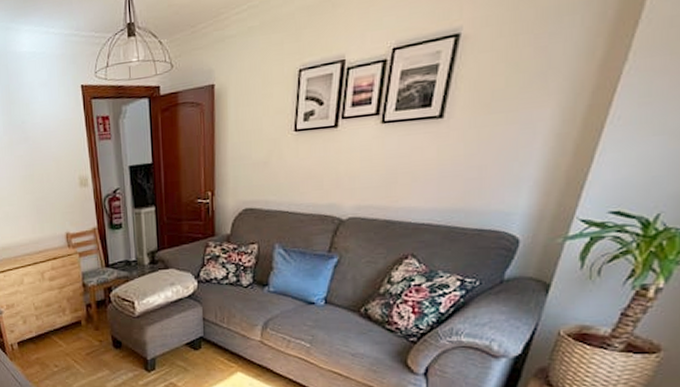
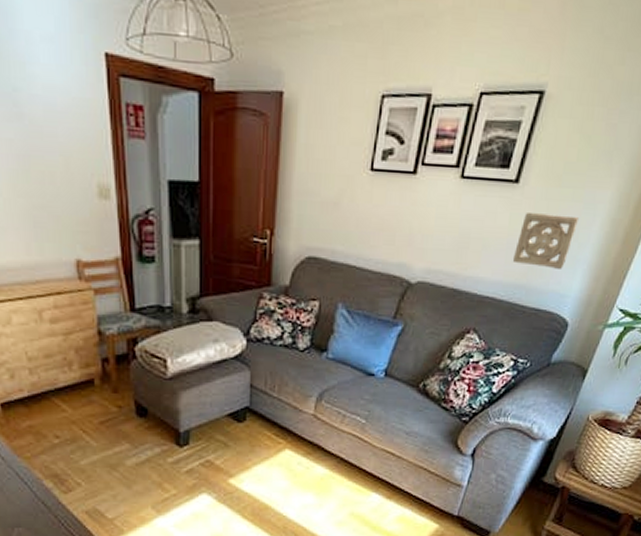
wall ornament: none [445,139,515,190] -> present [512,211,578,269]

